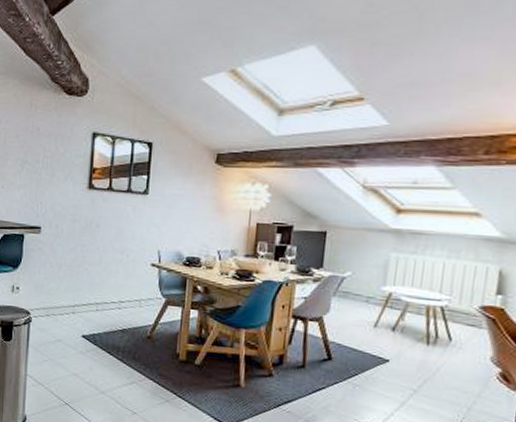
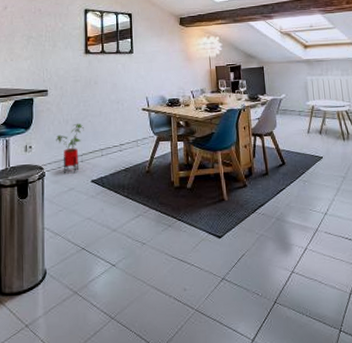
house plant: none [45,269,79,325] -> present [55,123,84,174]

